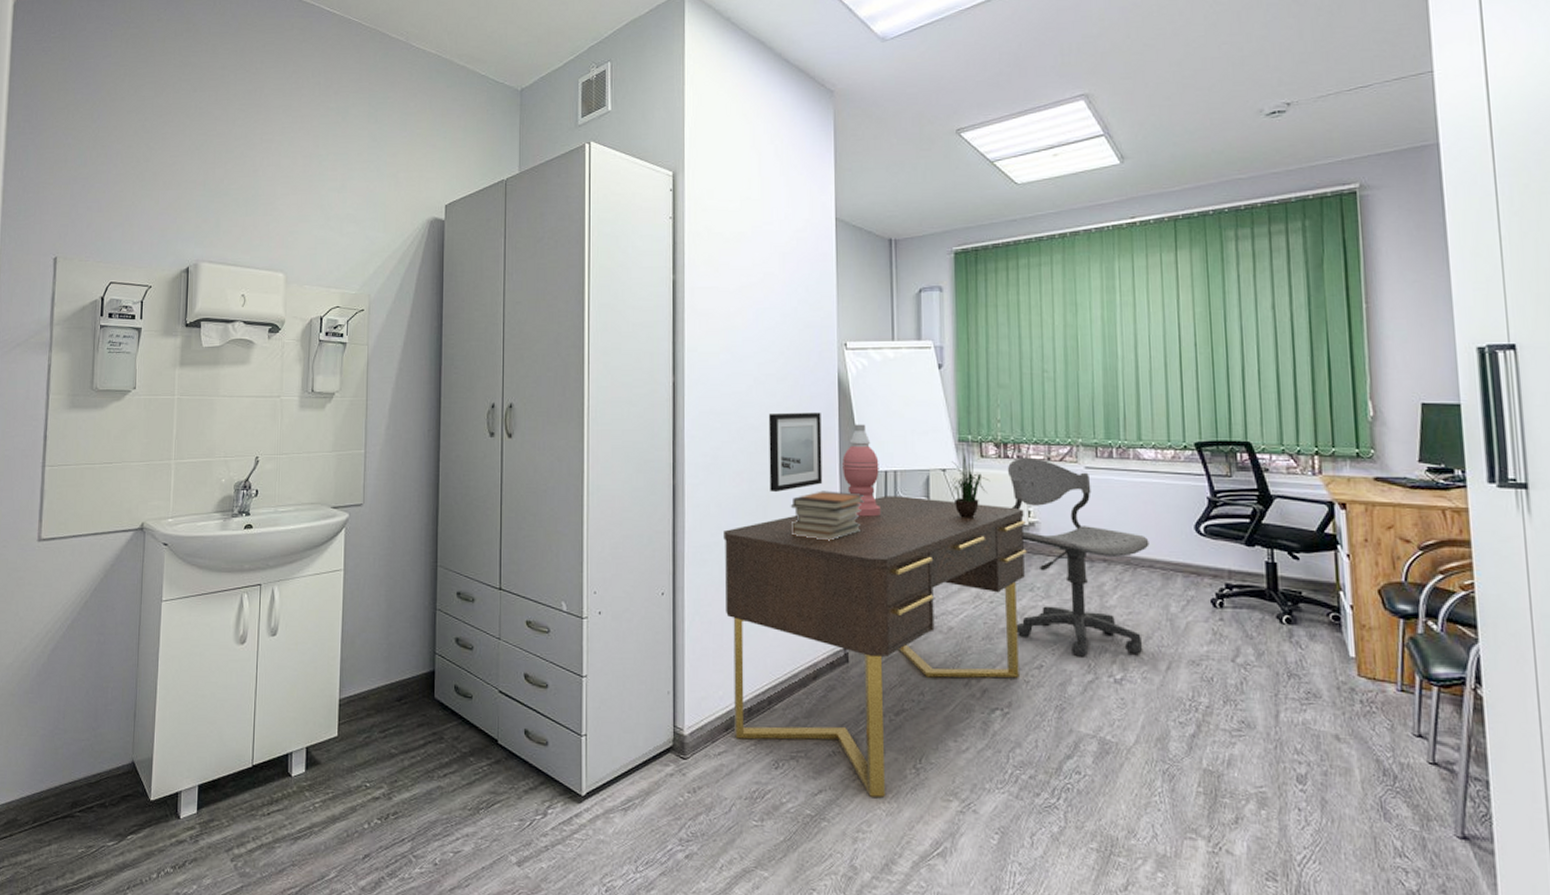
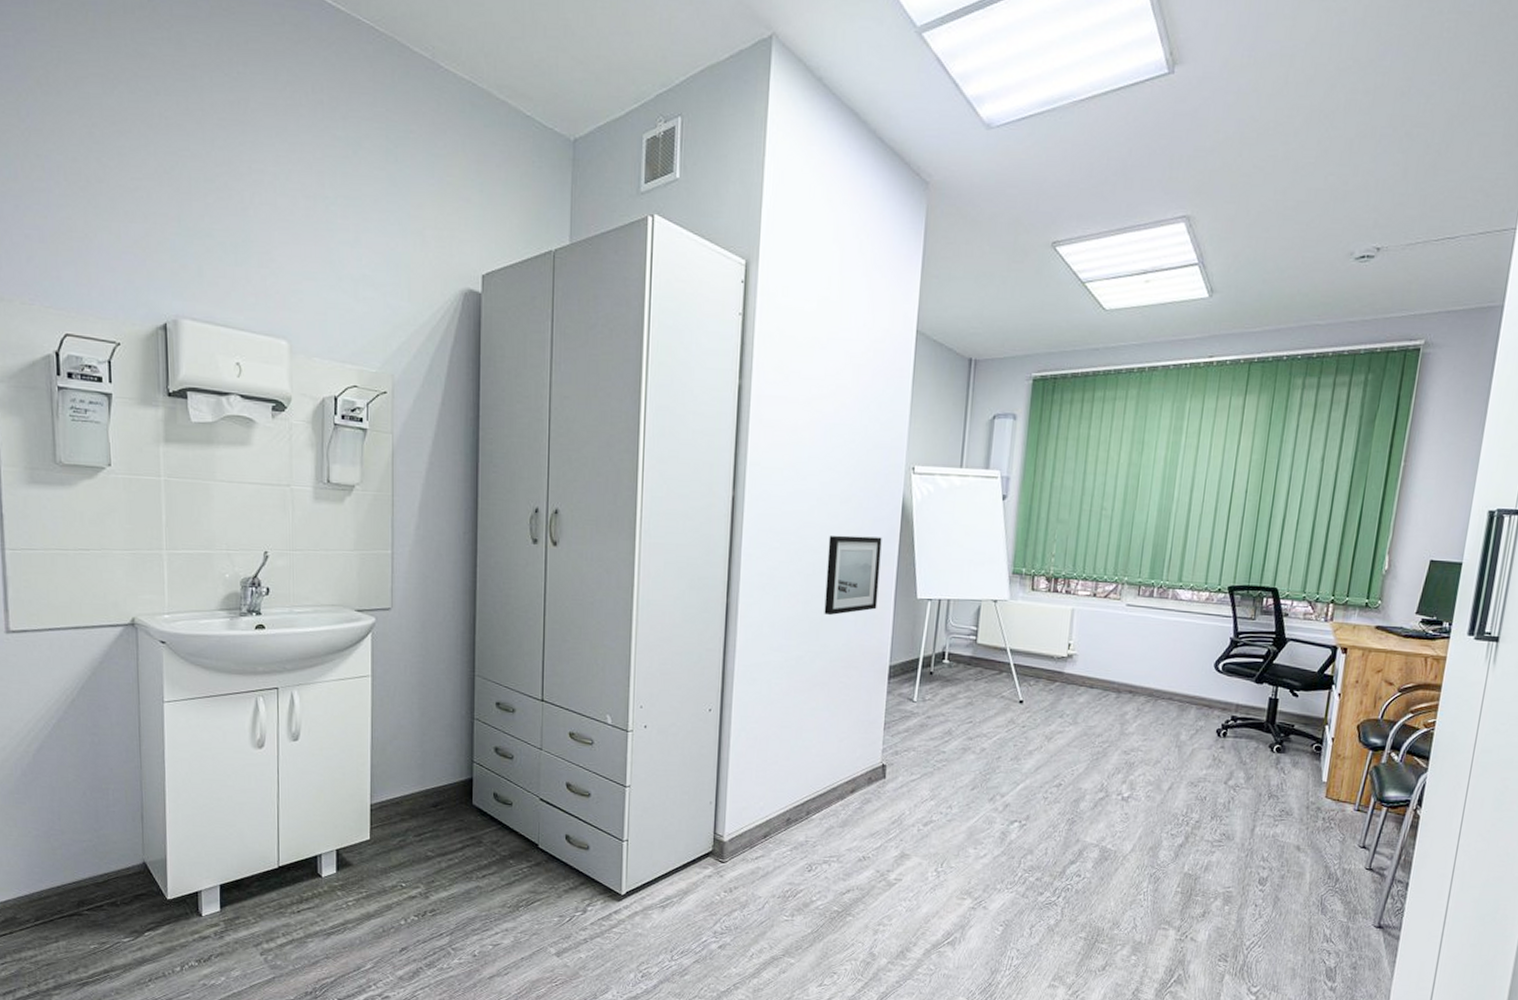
desk: present [723,495,1027,798] -> none [772,623,1065,896]
book stack: present [790,490,864,541] -> none [842,615,916,665]
table lamp: present [842,424,880,517] -> none [897,551,934,643]
potted plant: present [950,441,990,518] -> none [998,573,1038,648]
office chair: present [1007,457,1150,656] -> none [1042,592,1173,776]

